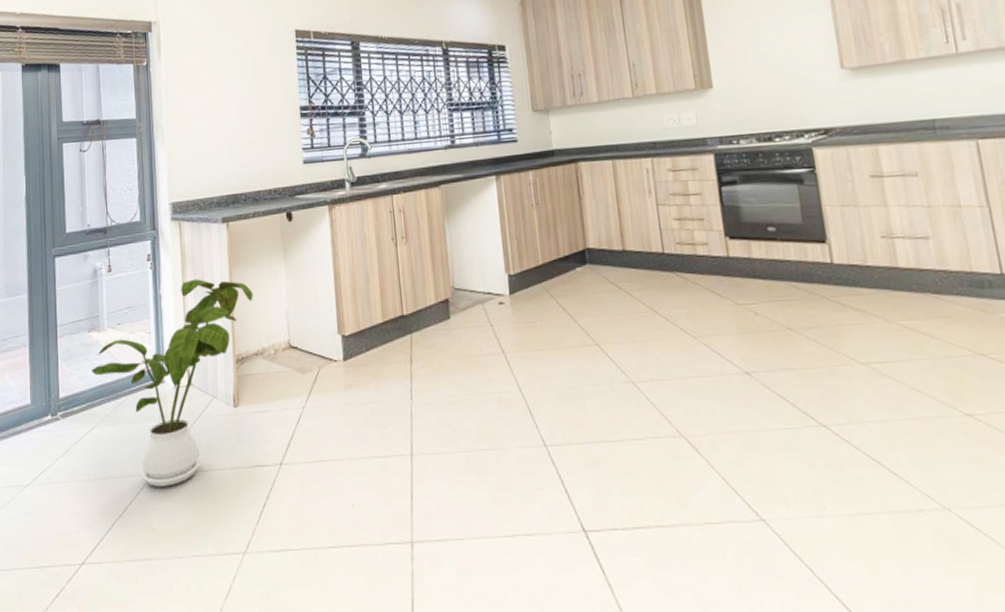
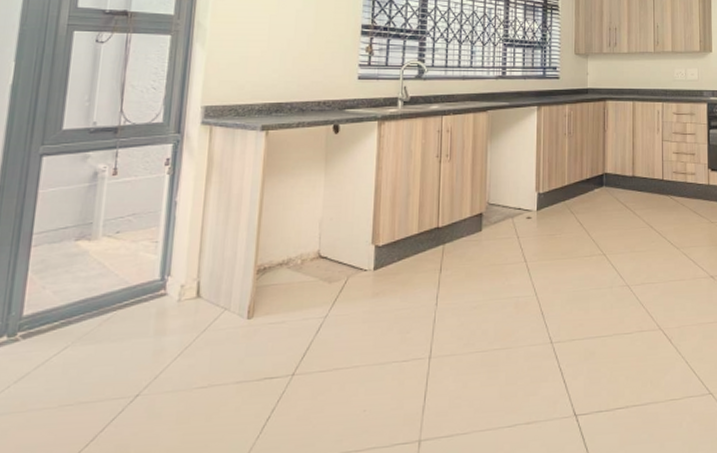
house plant: present [91,279,253,487] -> none [73,186,286,409]

